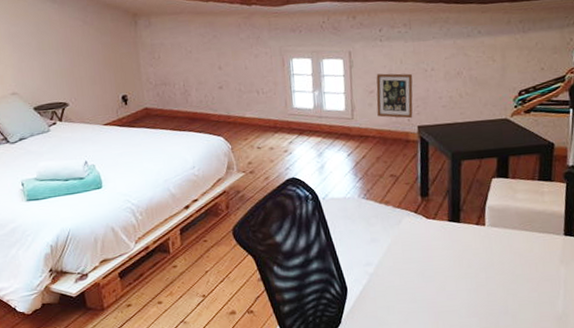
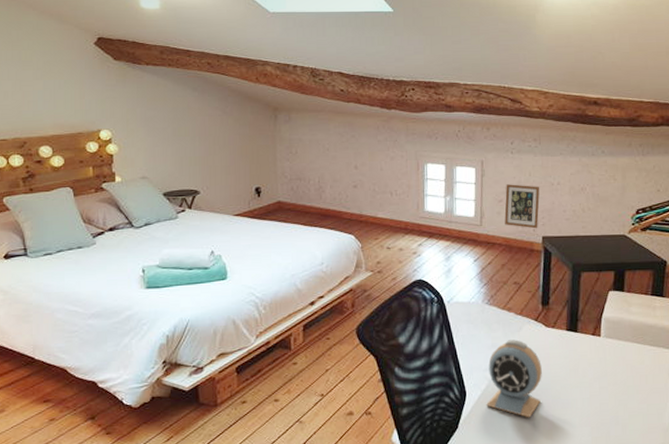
alarm clock: none [368,233,425,311] -> present [486,339,542,418]

